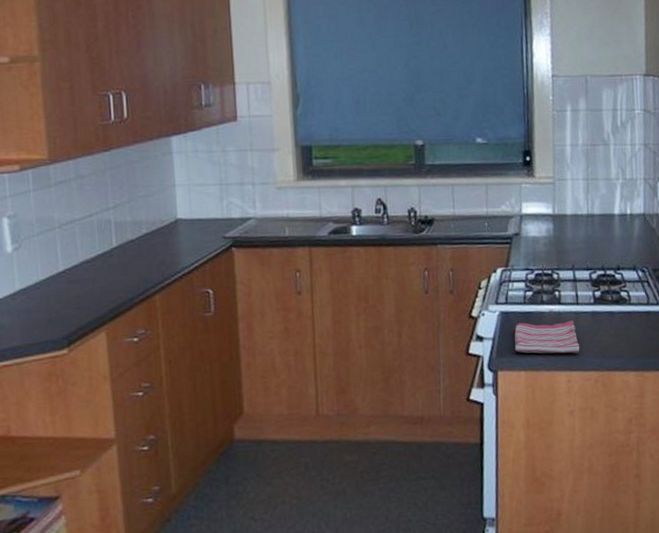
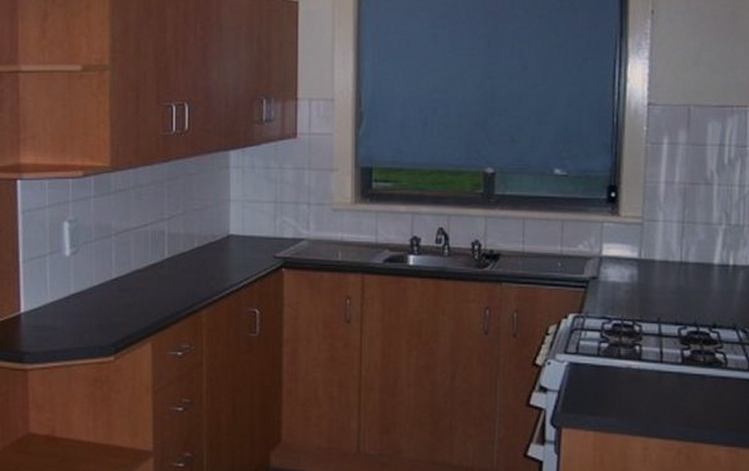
dish towel: present [514,320,580,354] -> none [583,376,660,418]

